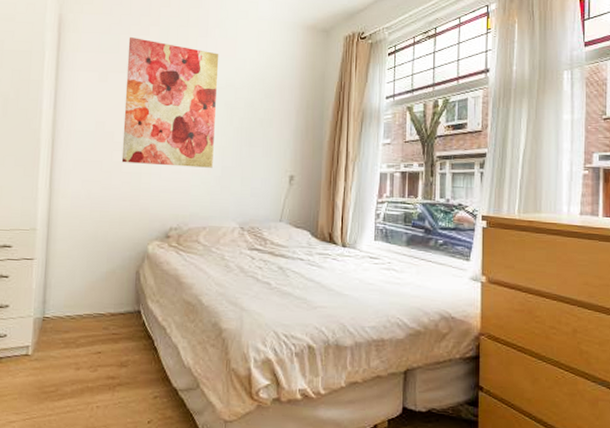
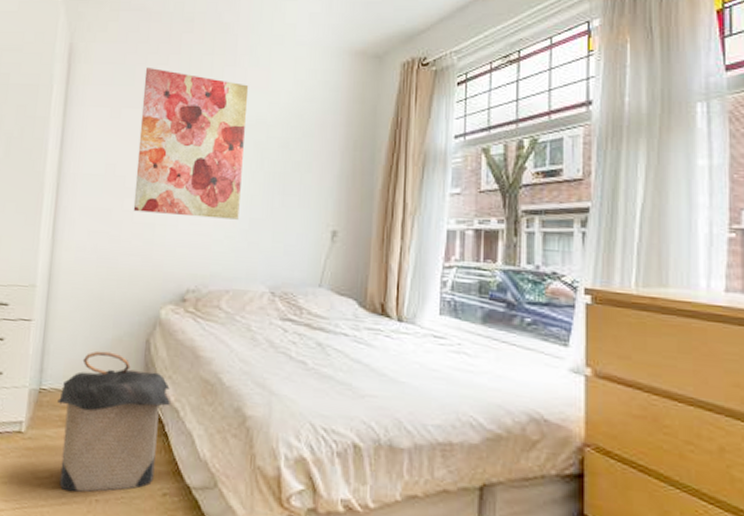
laundry hamper: none [60,282,158,402] -> present [57,351,170,493]

